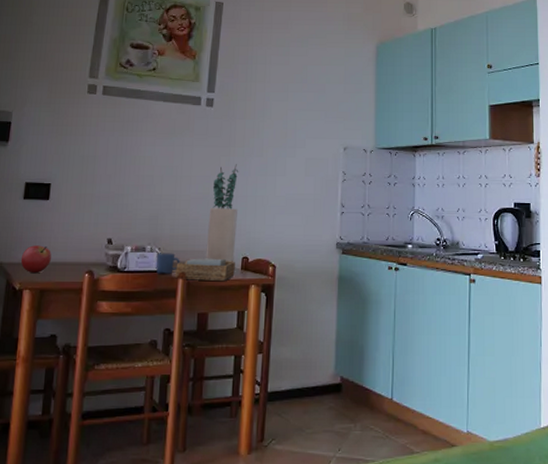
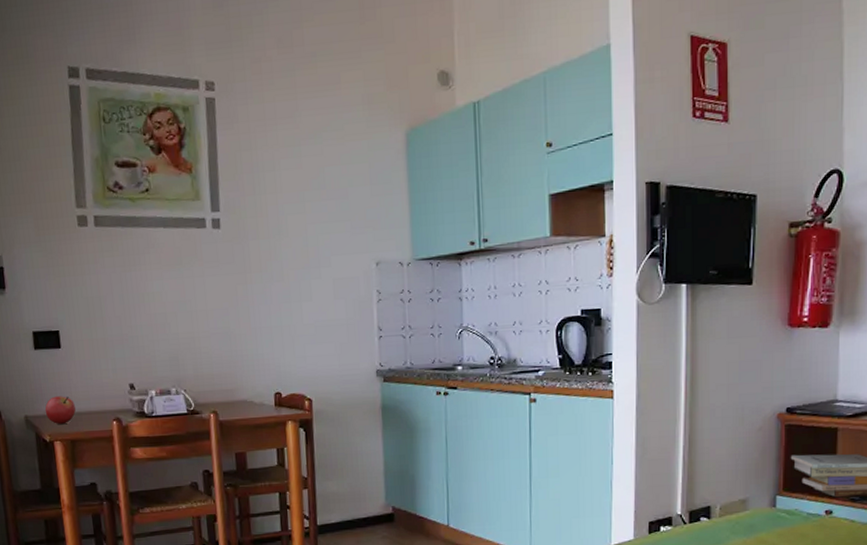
mug: present [156,253,180,275] -> none [184,394,209,418]
napkin holder: present [174,258,235,282] -> none [205,396,269,421]
vase: present [205,164,239,262] -> none [232,292,266,399]

